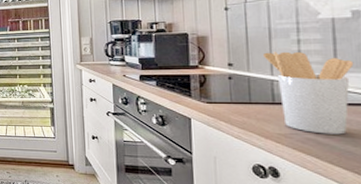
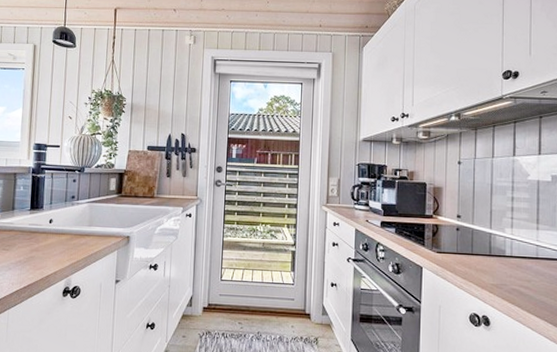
utensil holder: present [263,51,354,135] -> none [485,207,550,286]

